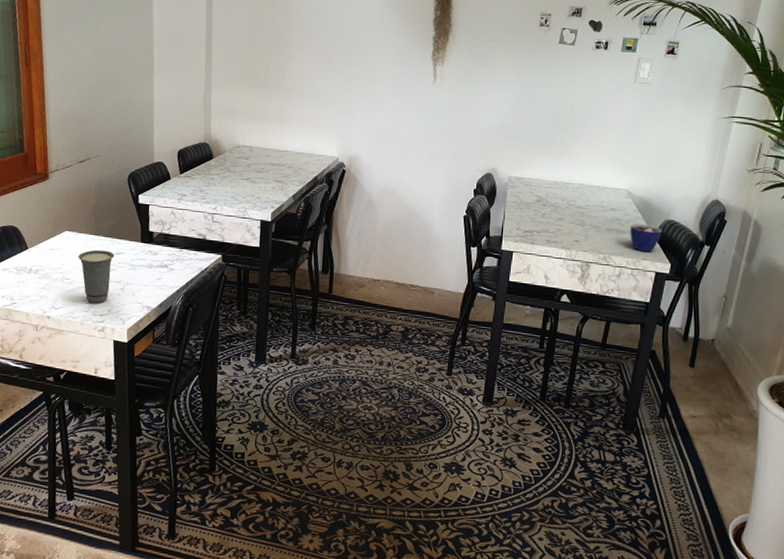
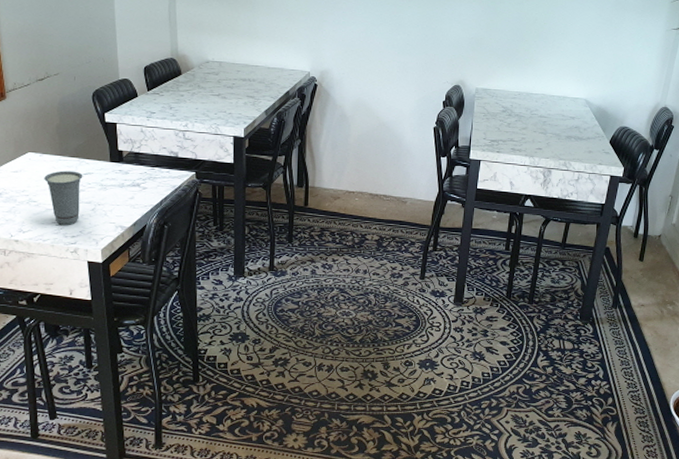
cup: present [630,224,662,253] -> none [588,131,616,158]

